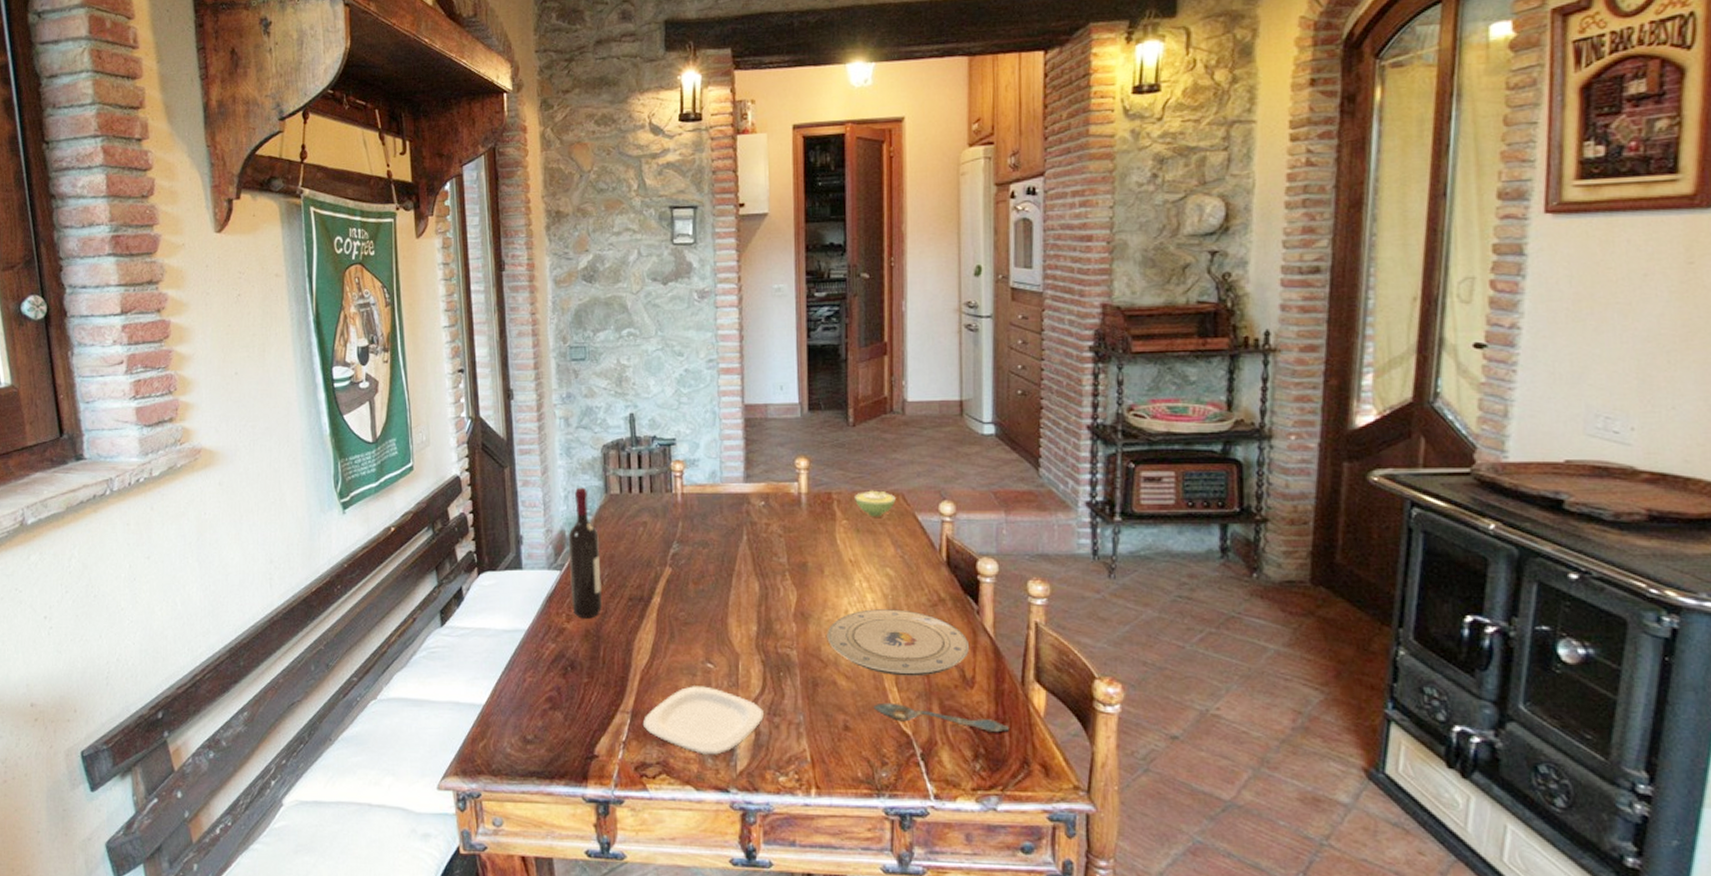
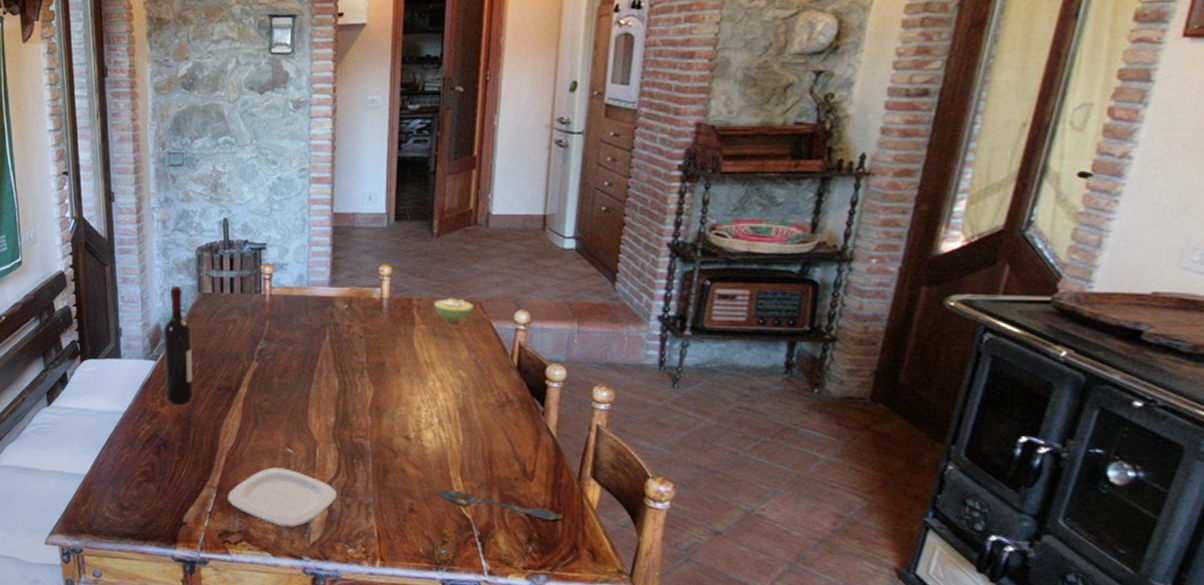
plate: present [827,609,969,677] -> none [399,407,532,469]

